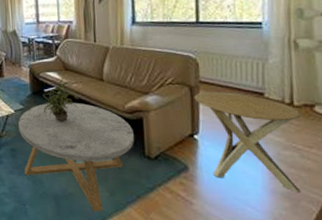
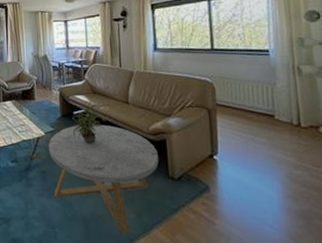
side table: present [194,92,301,193] -> none [212,114,312,211]

